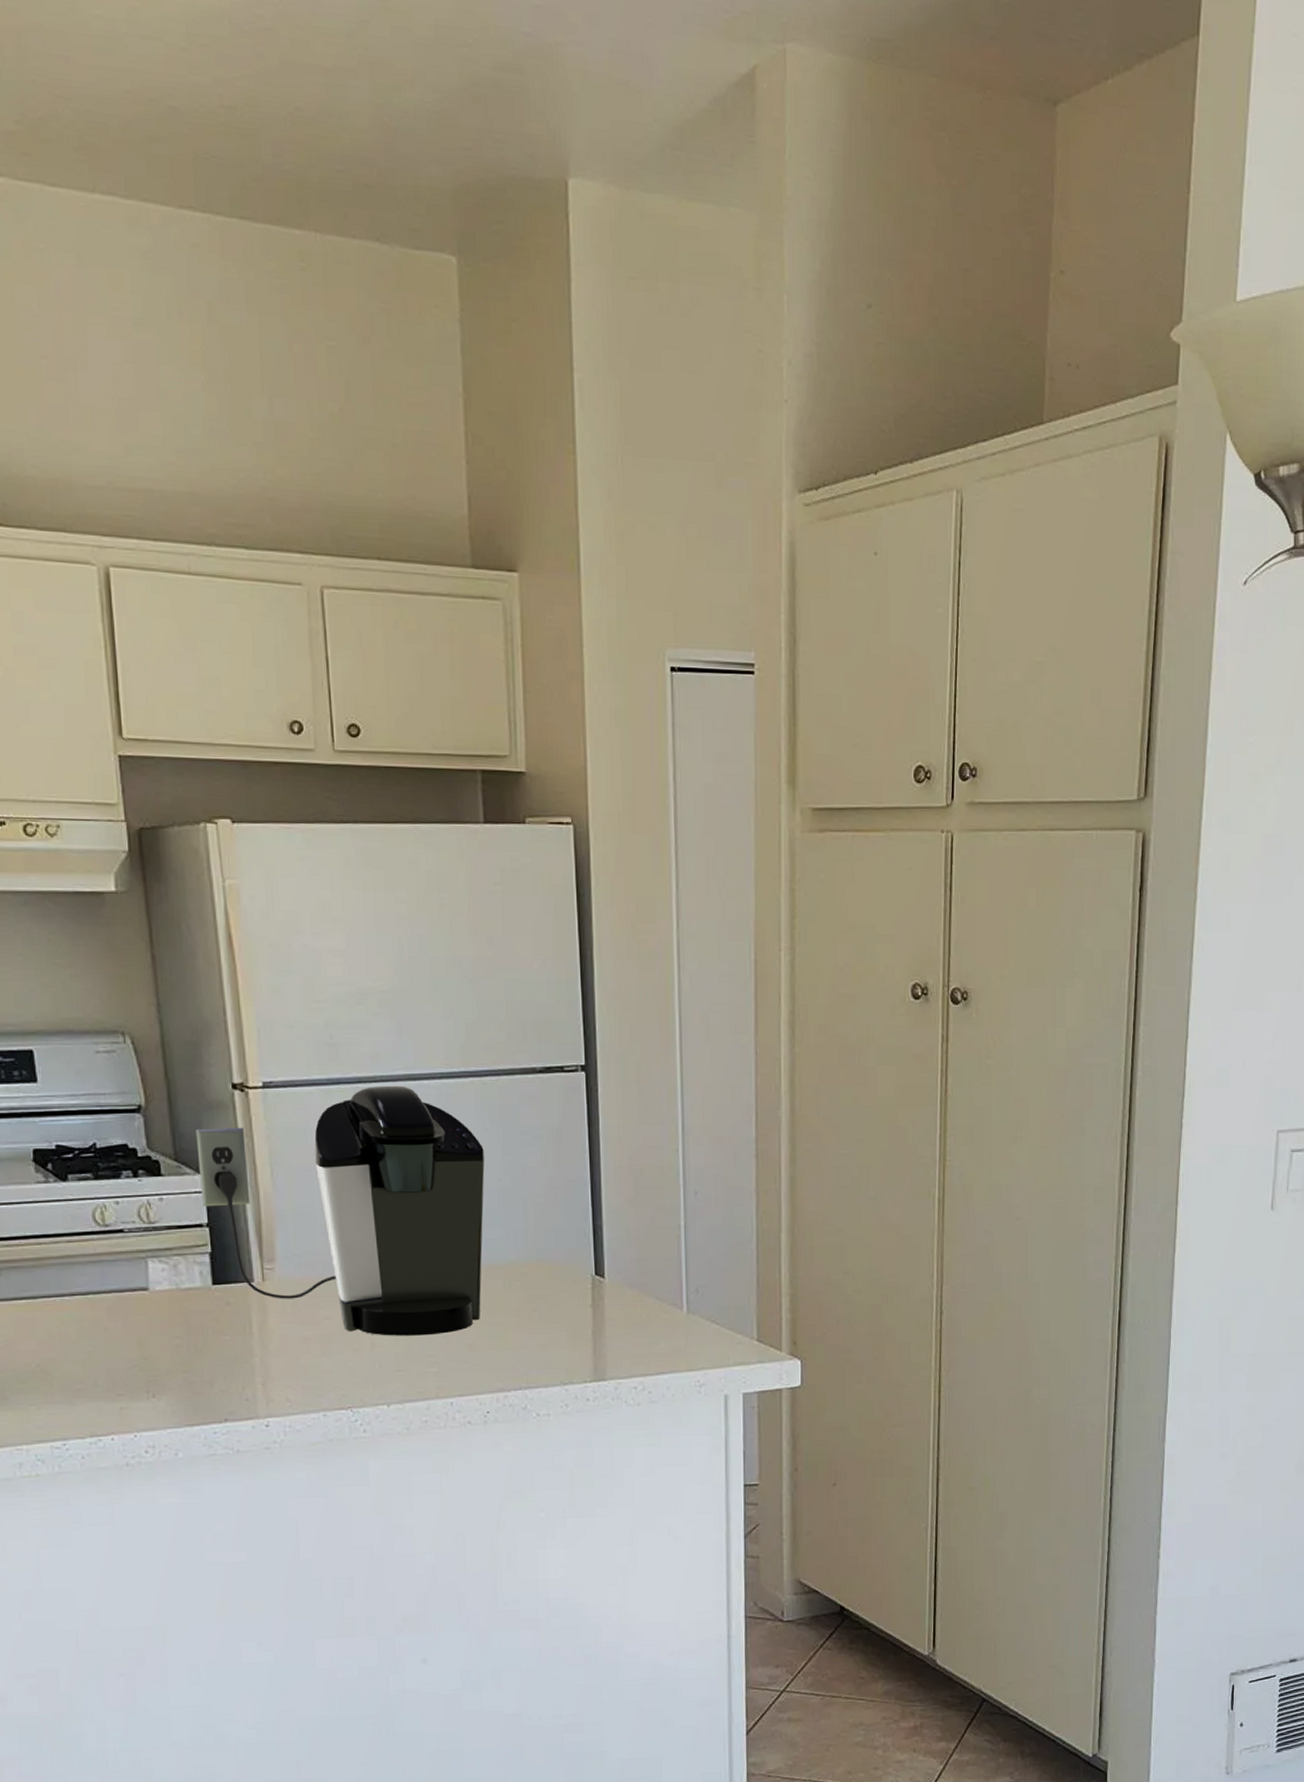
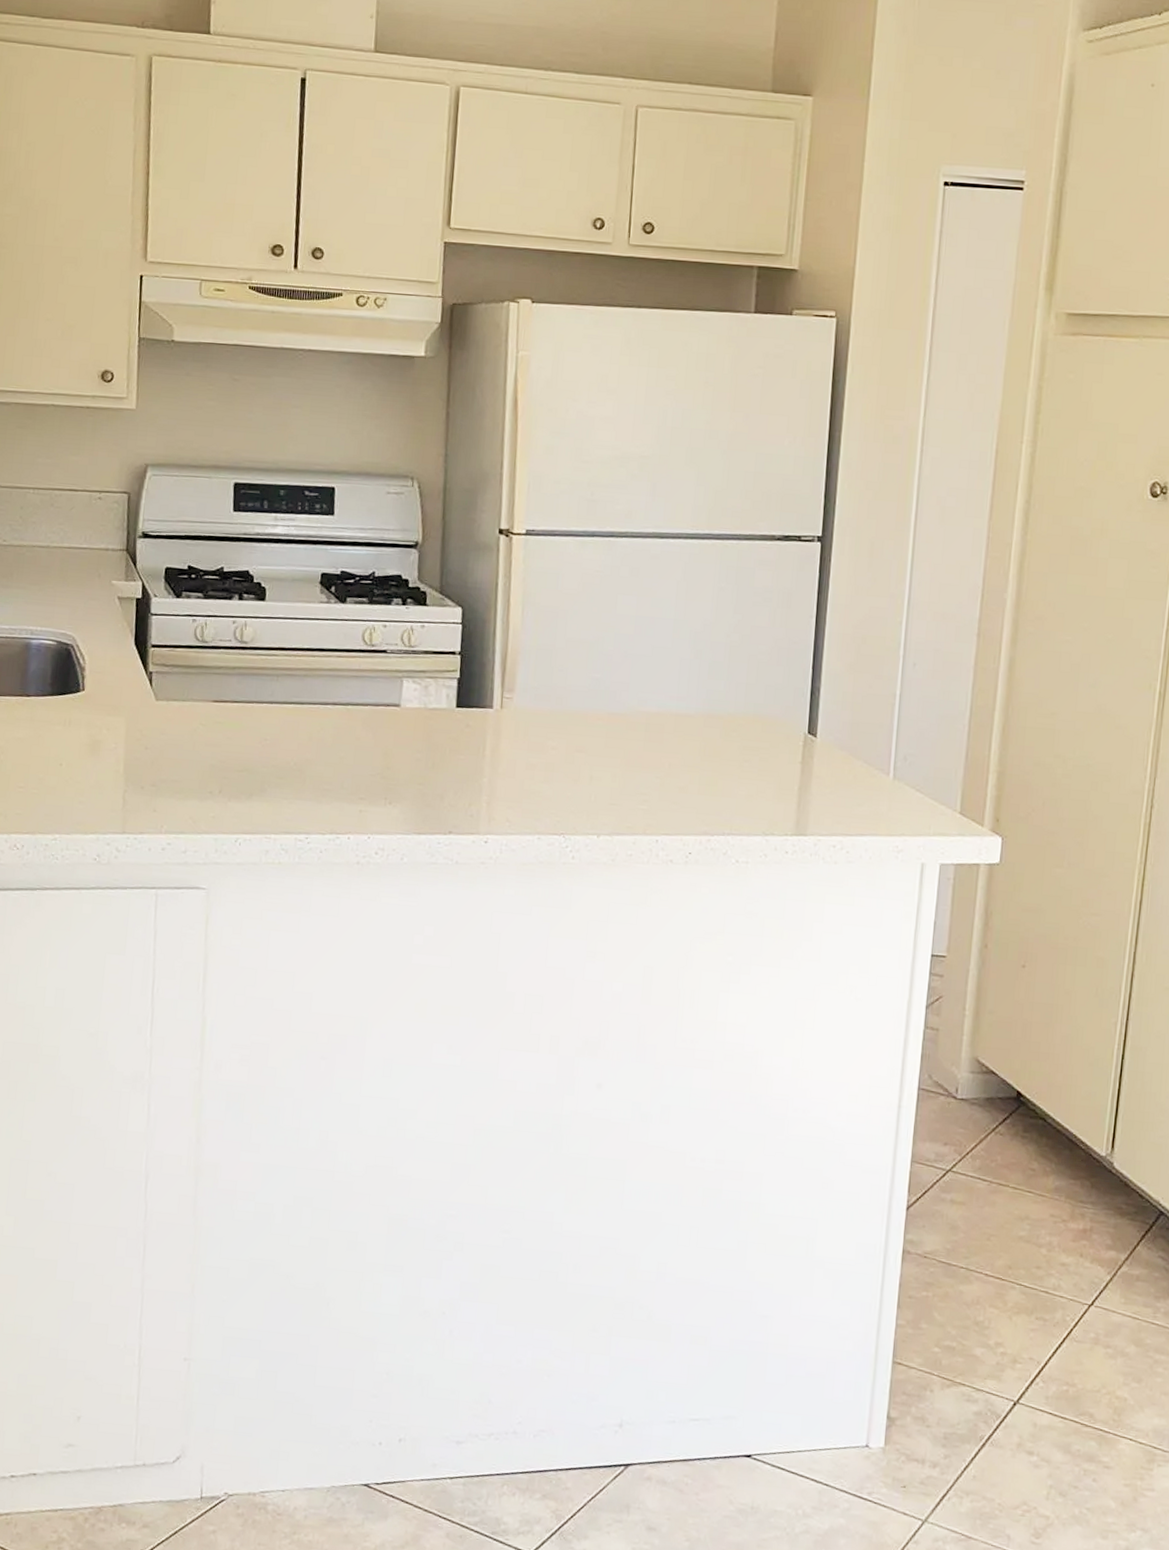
coffee maker: present [196,1085,485,1336] -> none [458,541,717,775]

